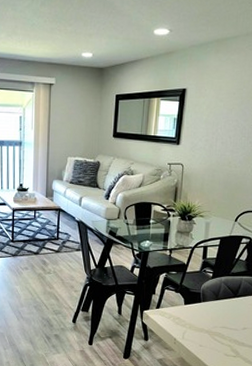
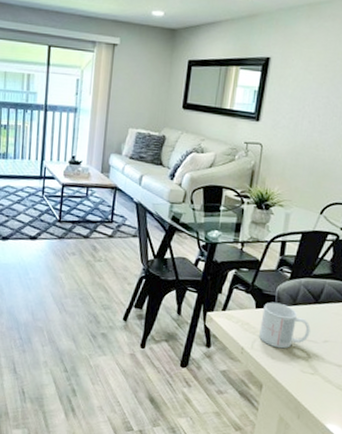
mug: none [189,298,231,337] -> present [259,302,311,349]

